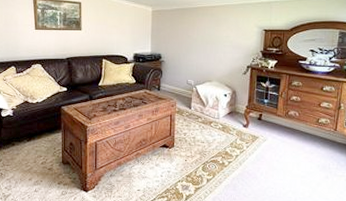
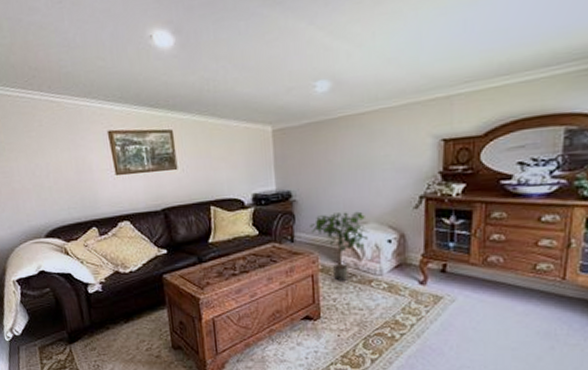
potted plant: none [172,72,212,121] -> present [310,211,369,281]

